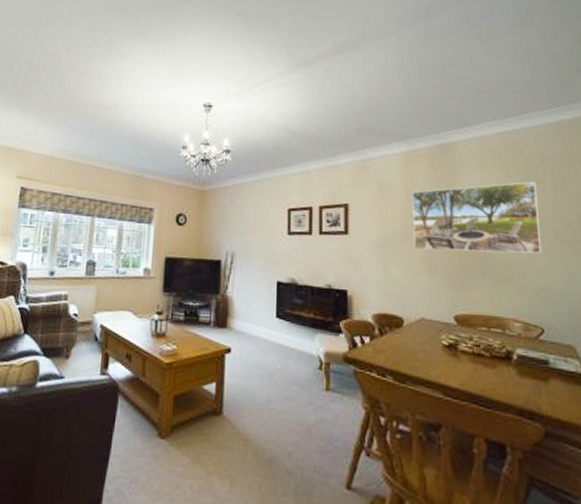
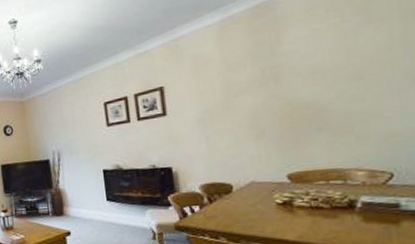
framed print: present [413,182,541,253] -> none [231,20,388,118]

